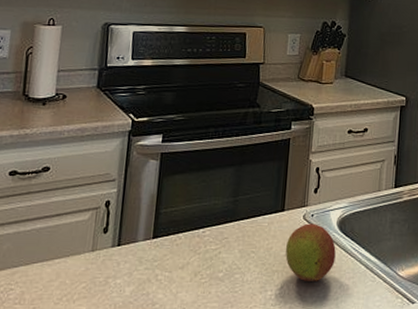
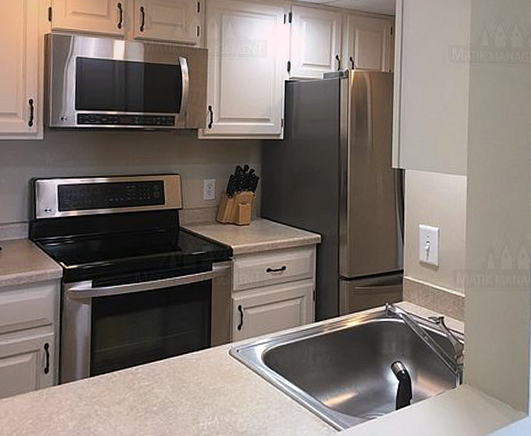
fruit: present [285,223,336,281] -> none [215,358,262,413]

